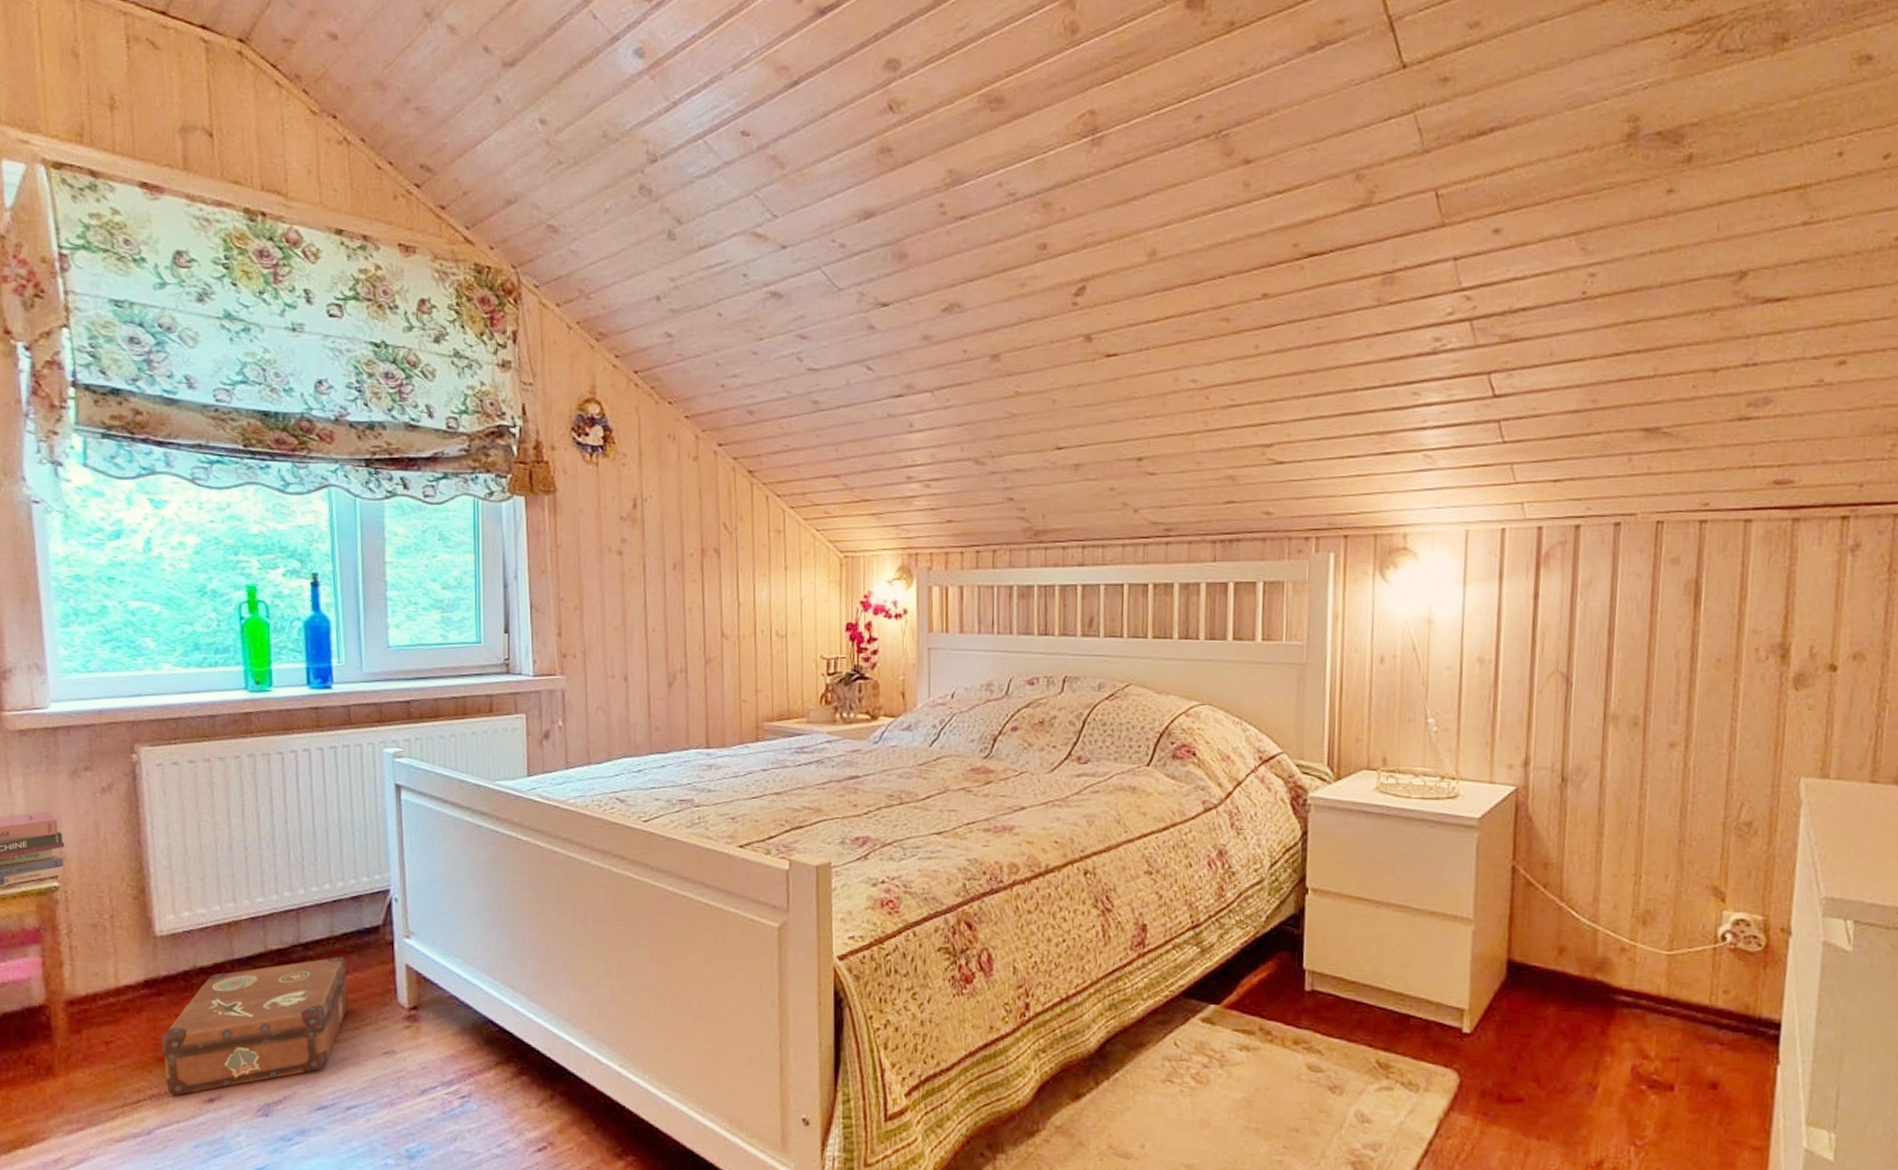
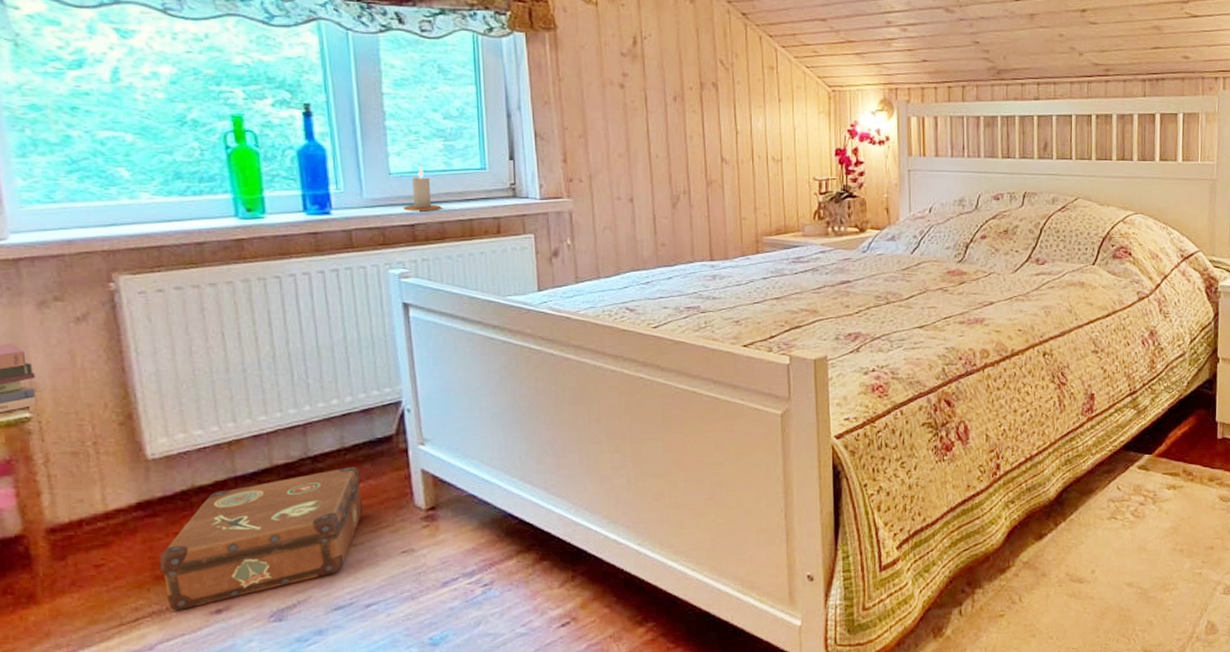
candle: none [400,638,437,687] -> present [404,165,442,211]

